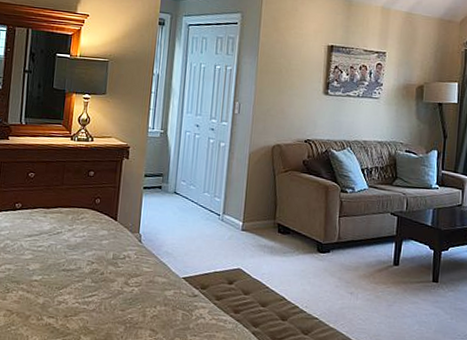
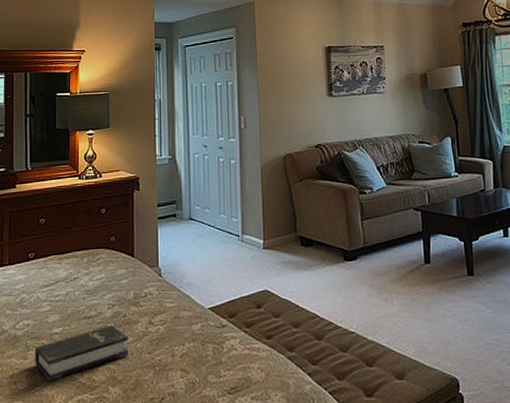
hardback book: none [13,280,104,323] -> present [35,325,129,381]

